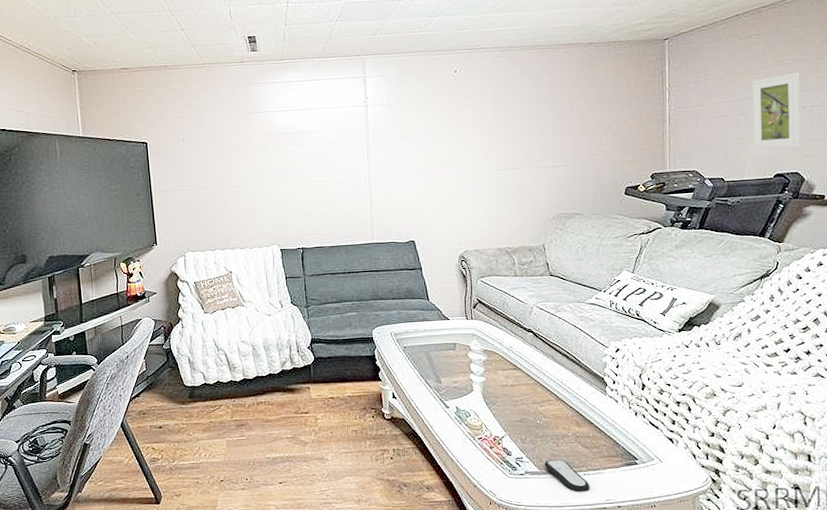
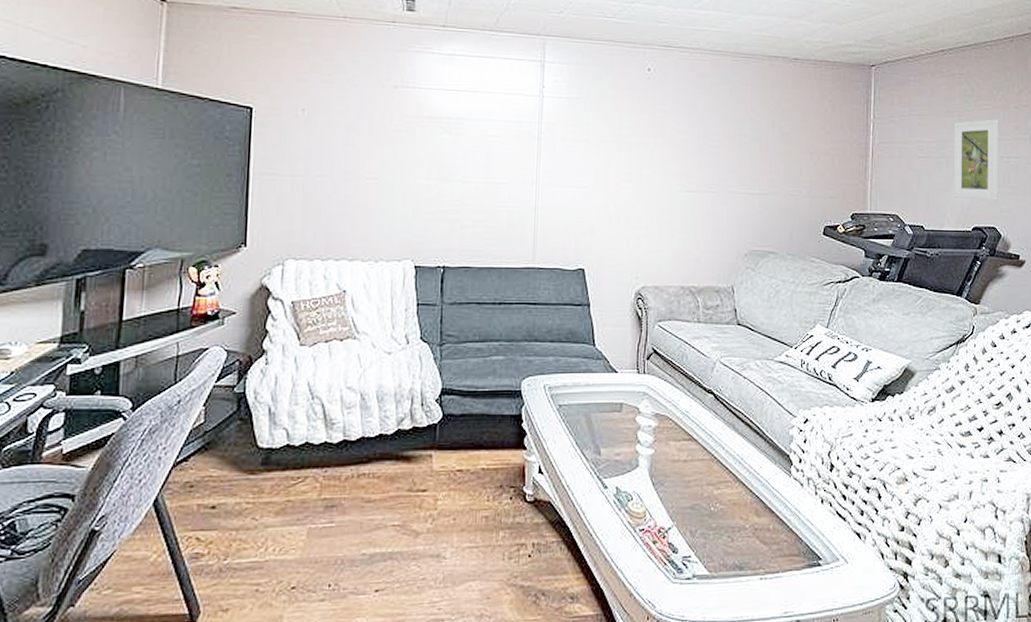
remote control: present [544,459,590,492] -> none [715,558,767,602]

